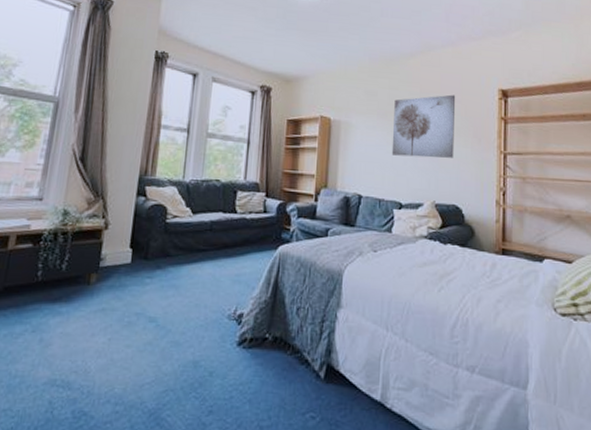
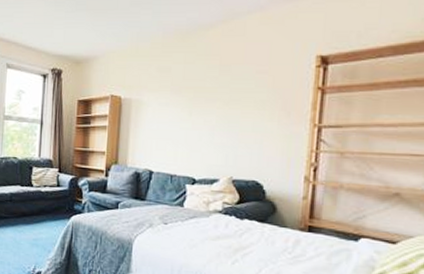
wall art: present [391,94,456,158] -> none [185,65,262,134]

